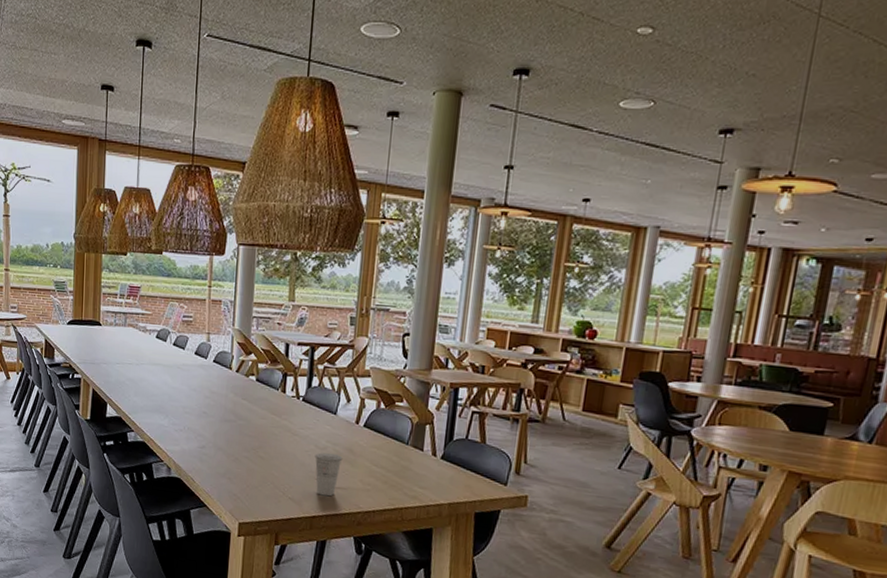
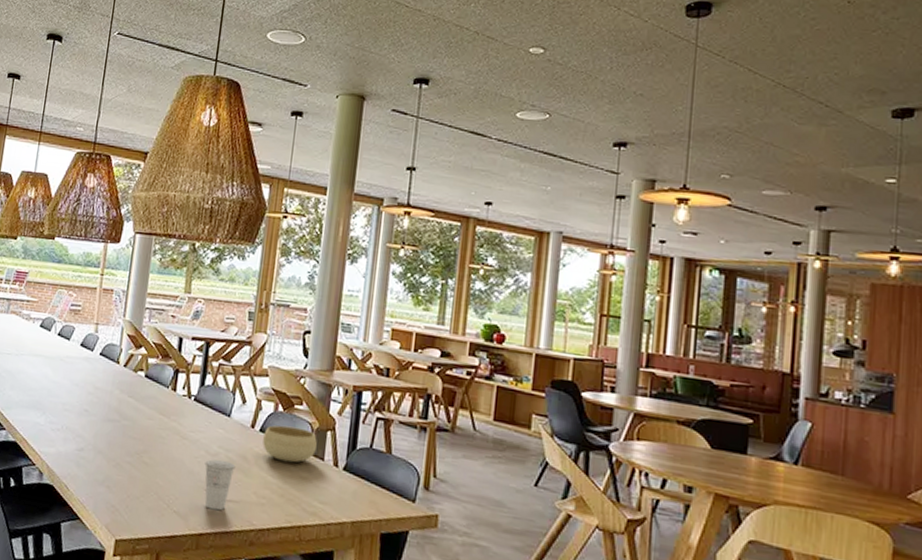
bowl: none [367,420,417,454] -> present [263,425,317,463]

